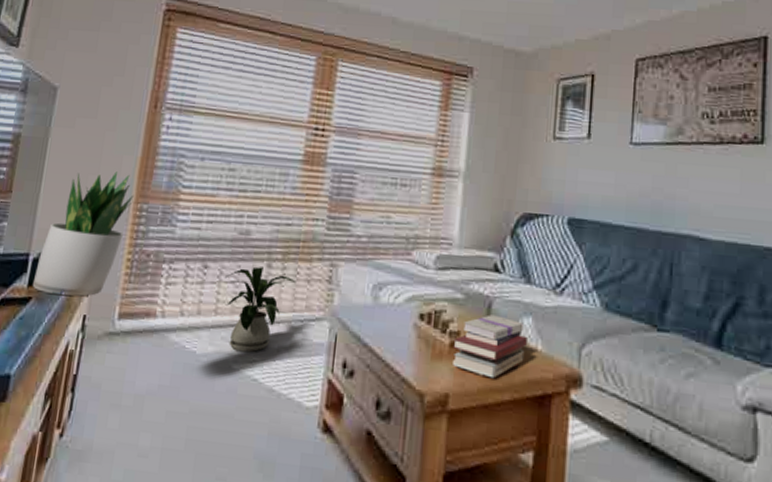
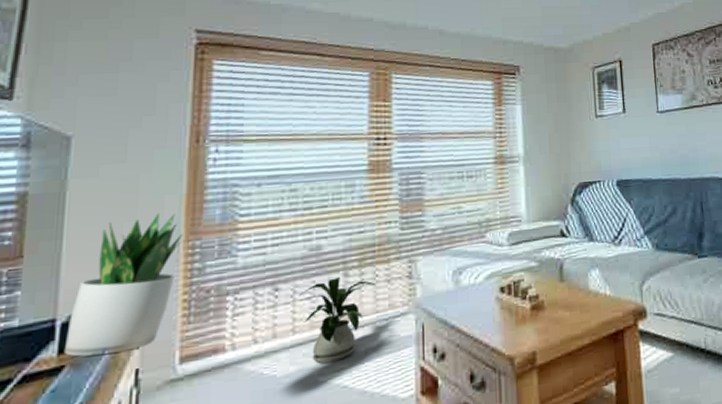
books: present [453,314,527,379] -> none [533,273,597,330]

